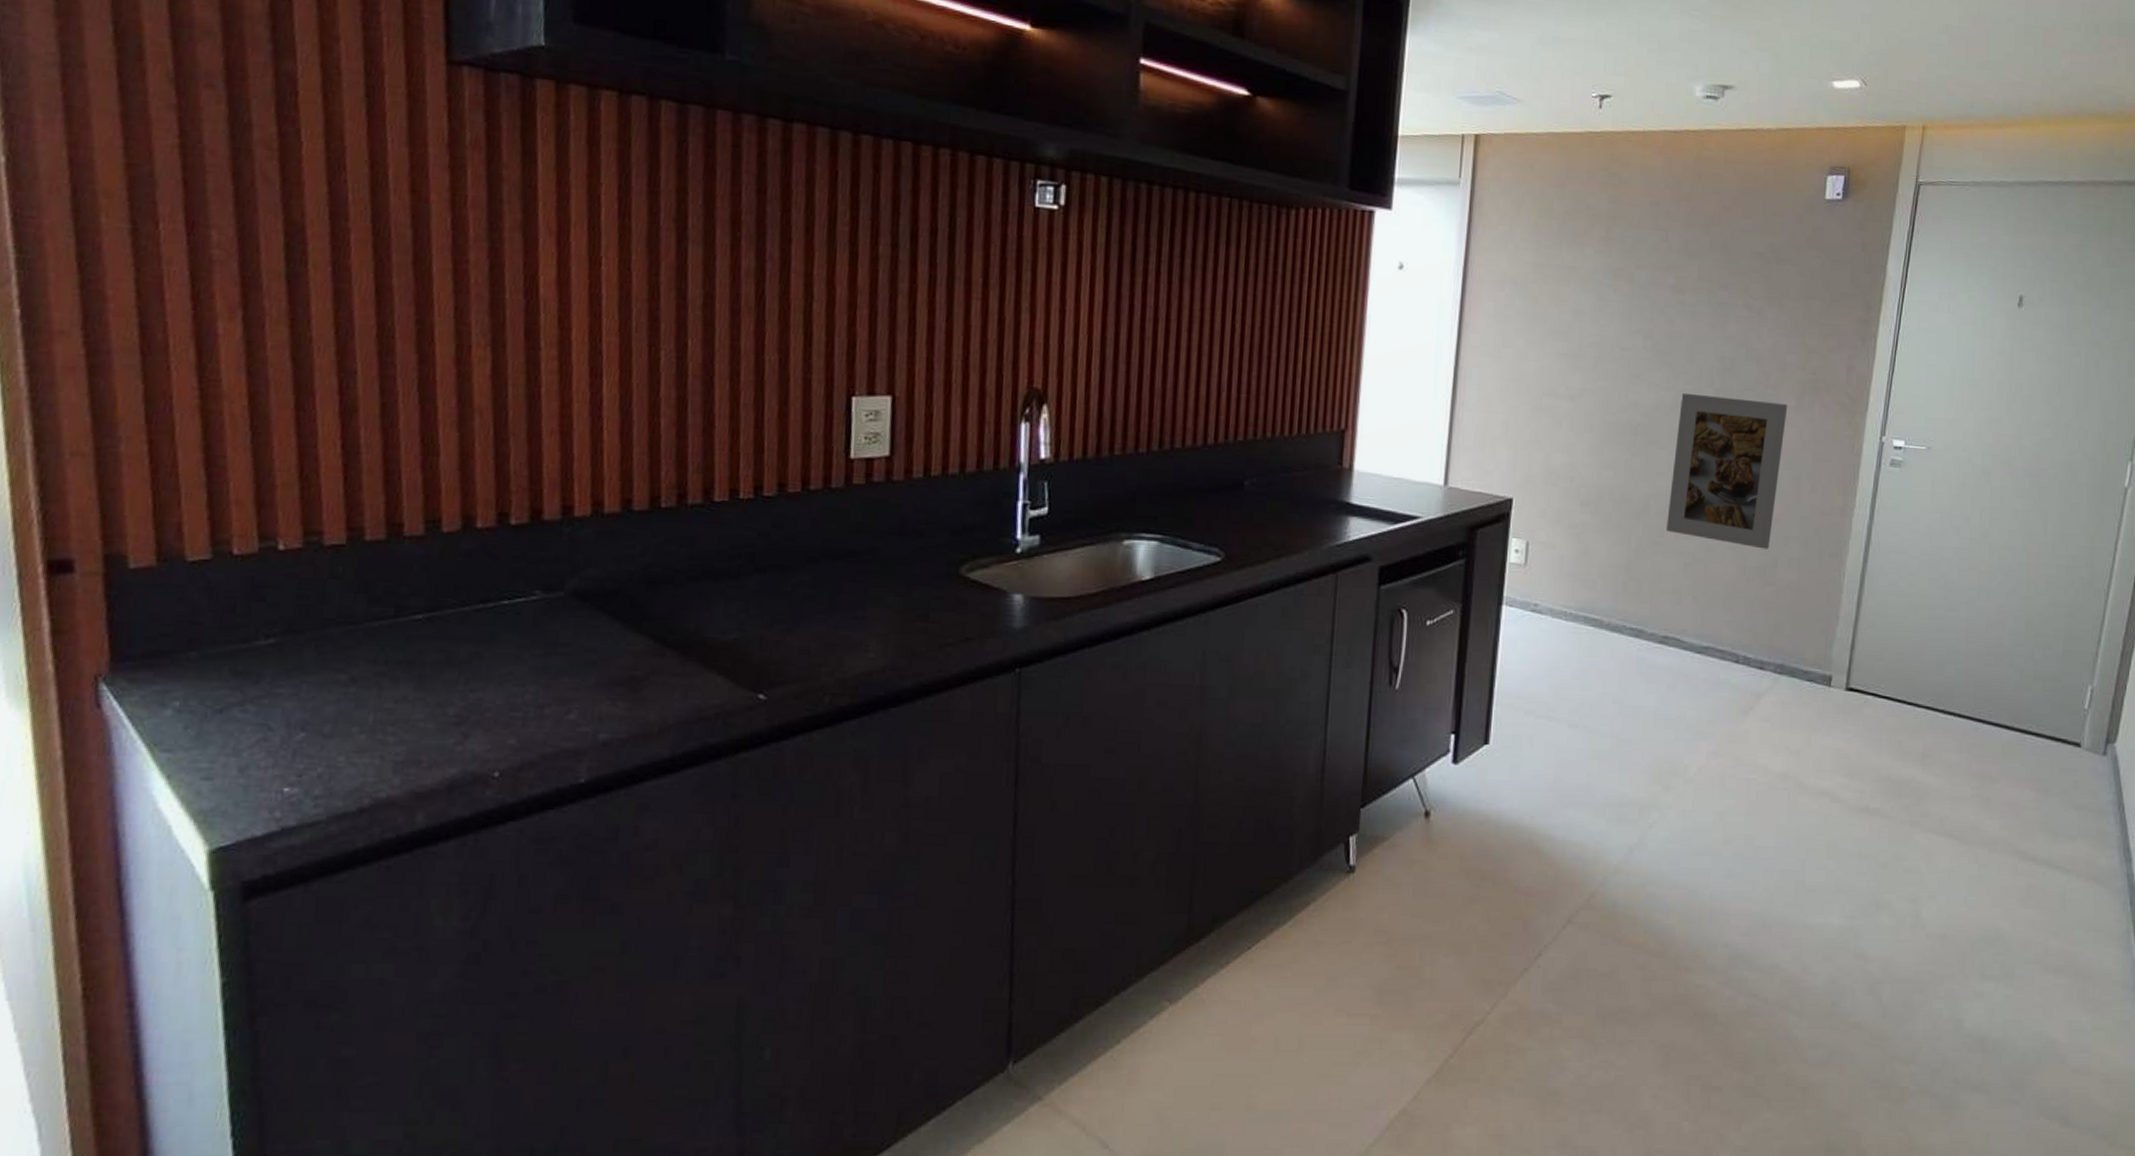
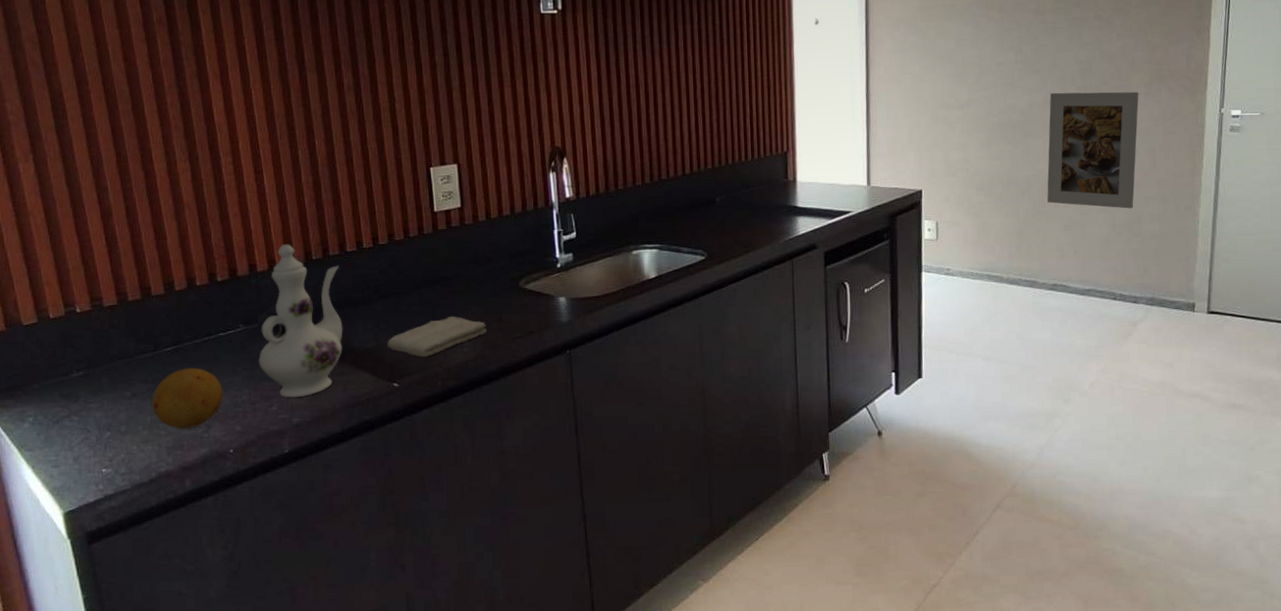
fruit: none [379,646,495,737] -> present [152,367,223,429]
ewer: none [557,481,700,704] -> present [259,244,343,398]
washcloth: none [756,606,906,661] -> present [387,316,487,357]

